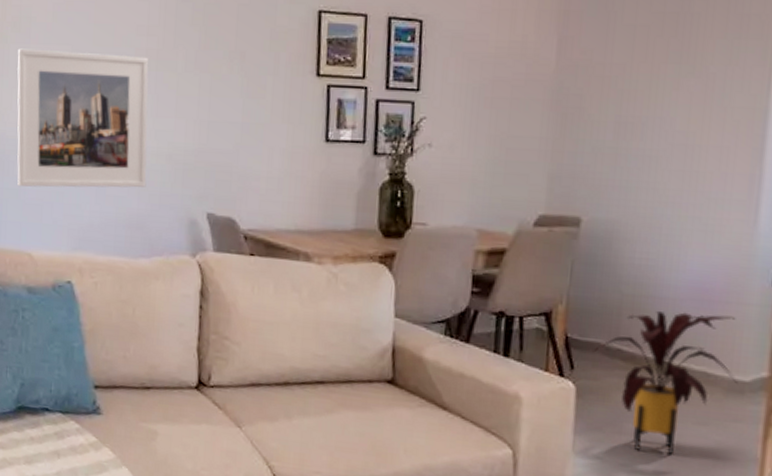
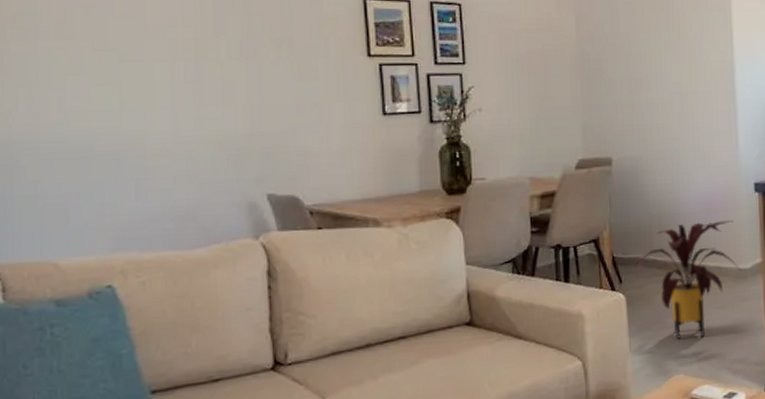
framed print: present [17,48,149,188] -> none [21,45,195,193]

